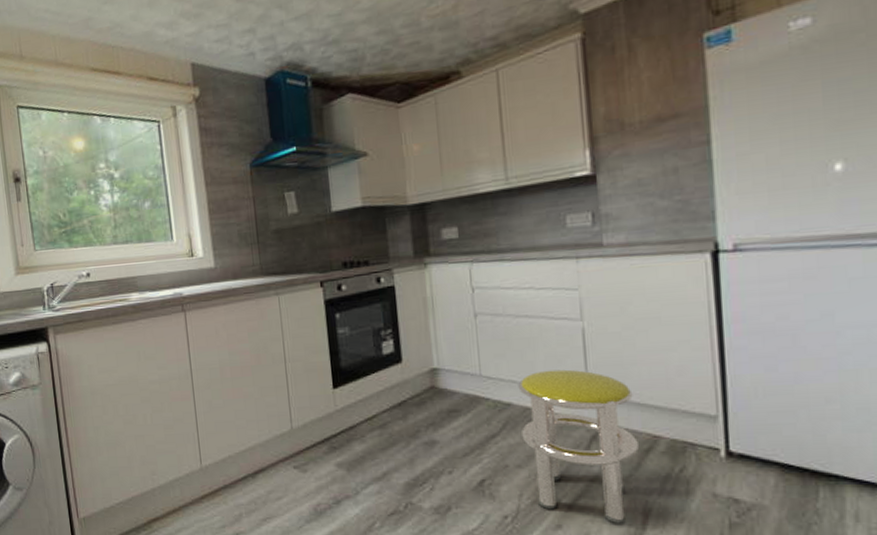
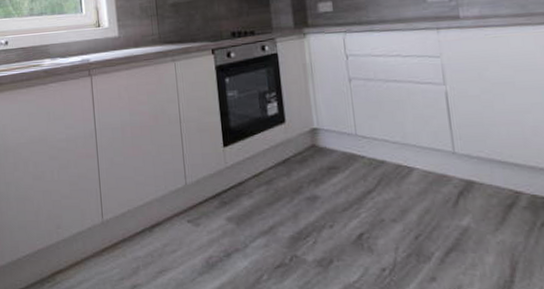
stool: present [518,369,640,526] -> none [390,129,504,278]

